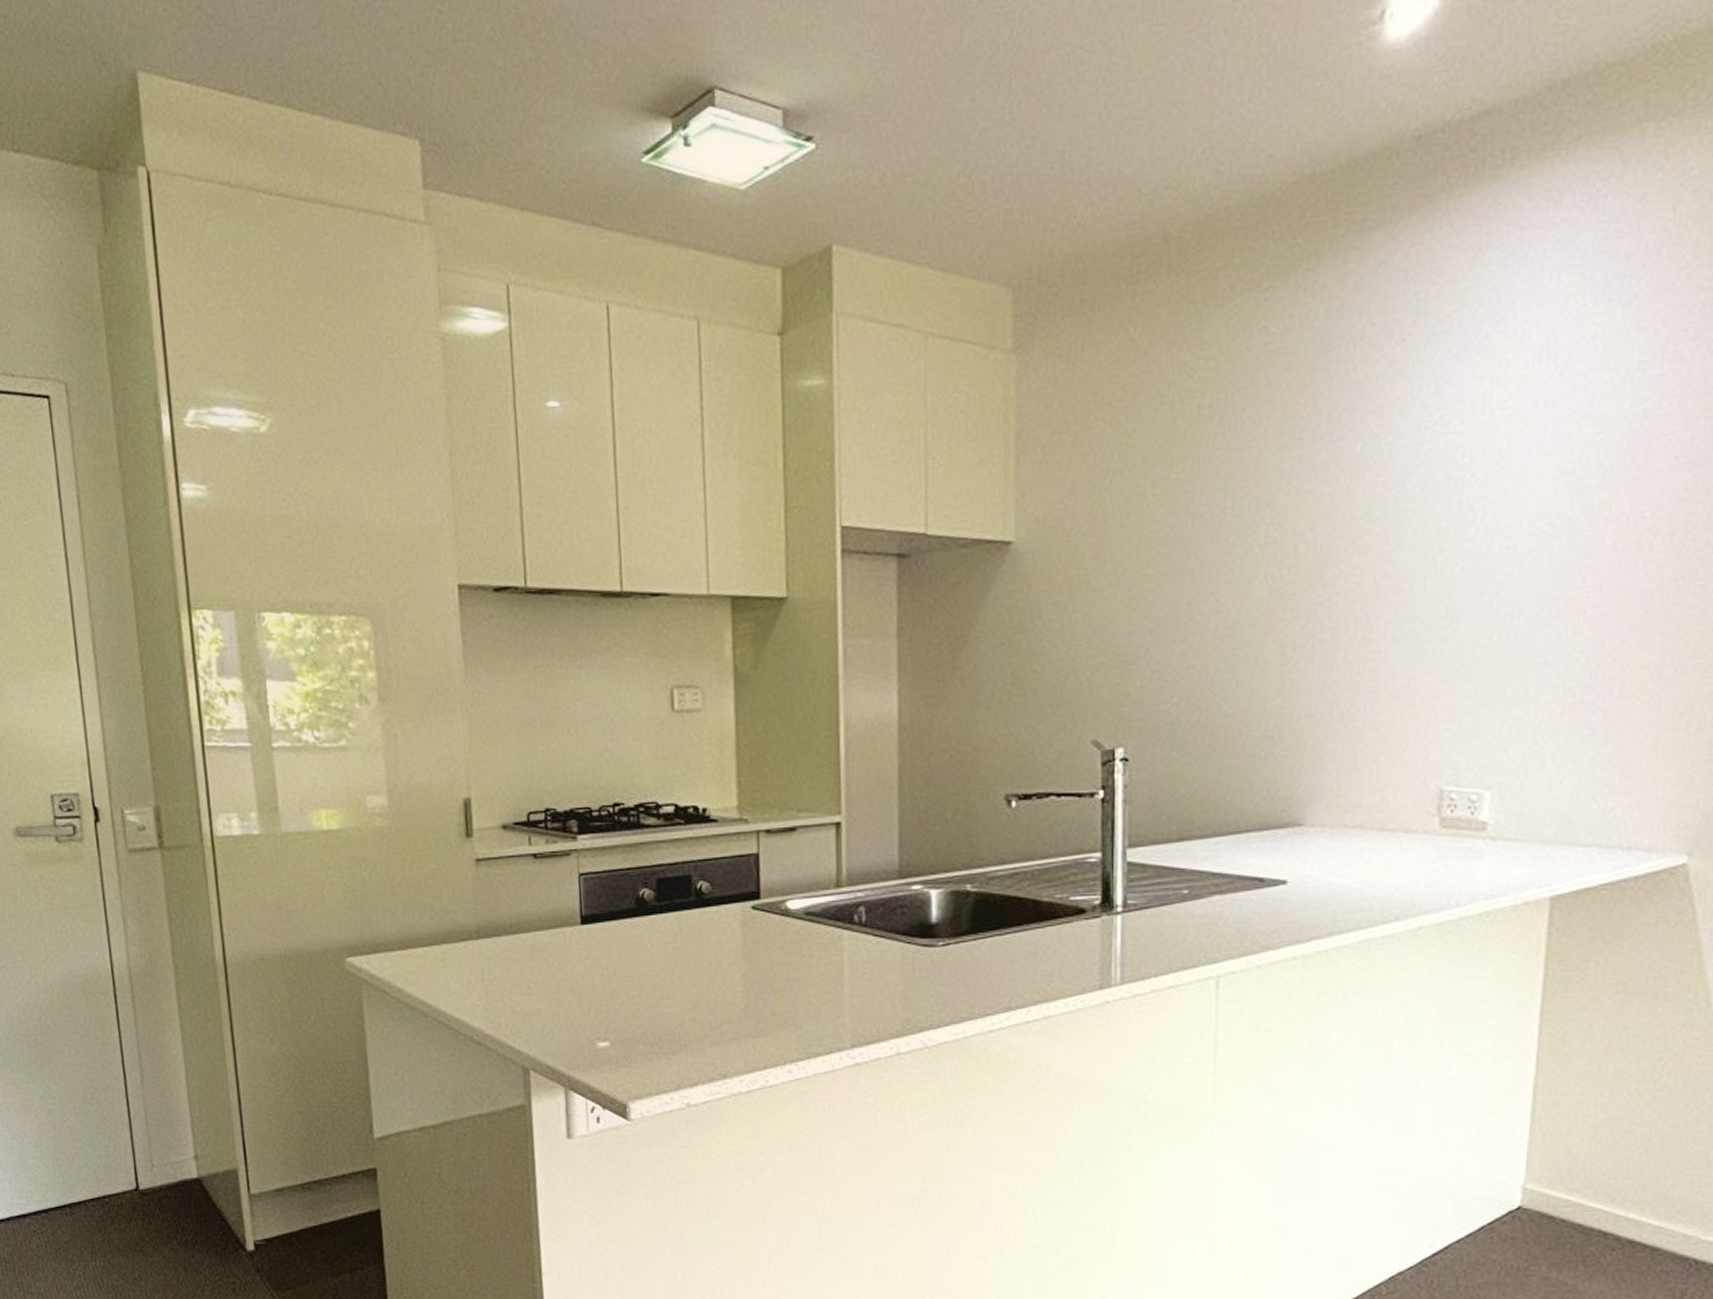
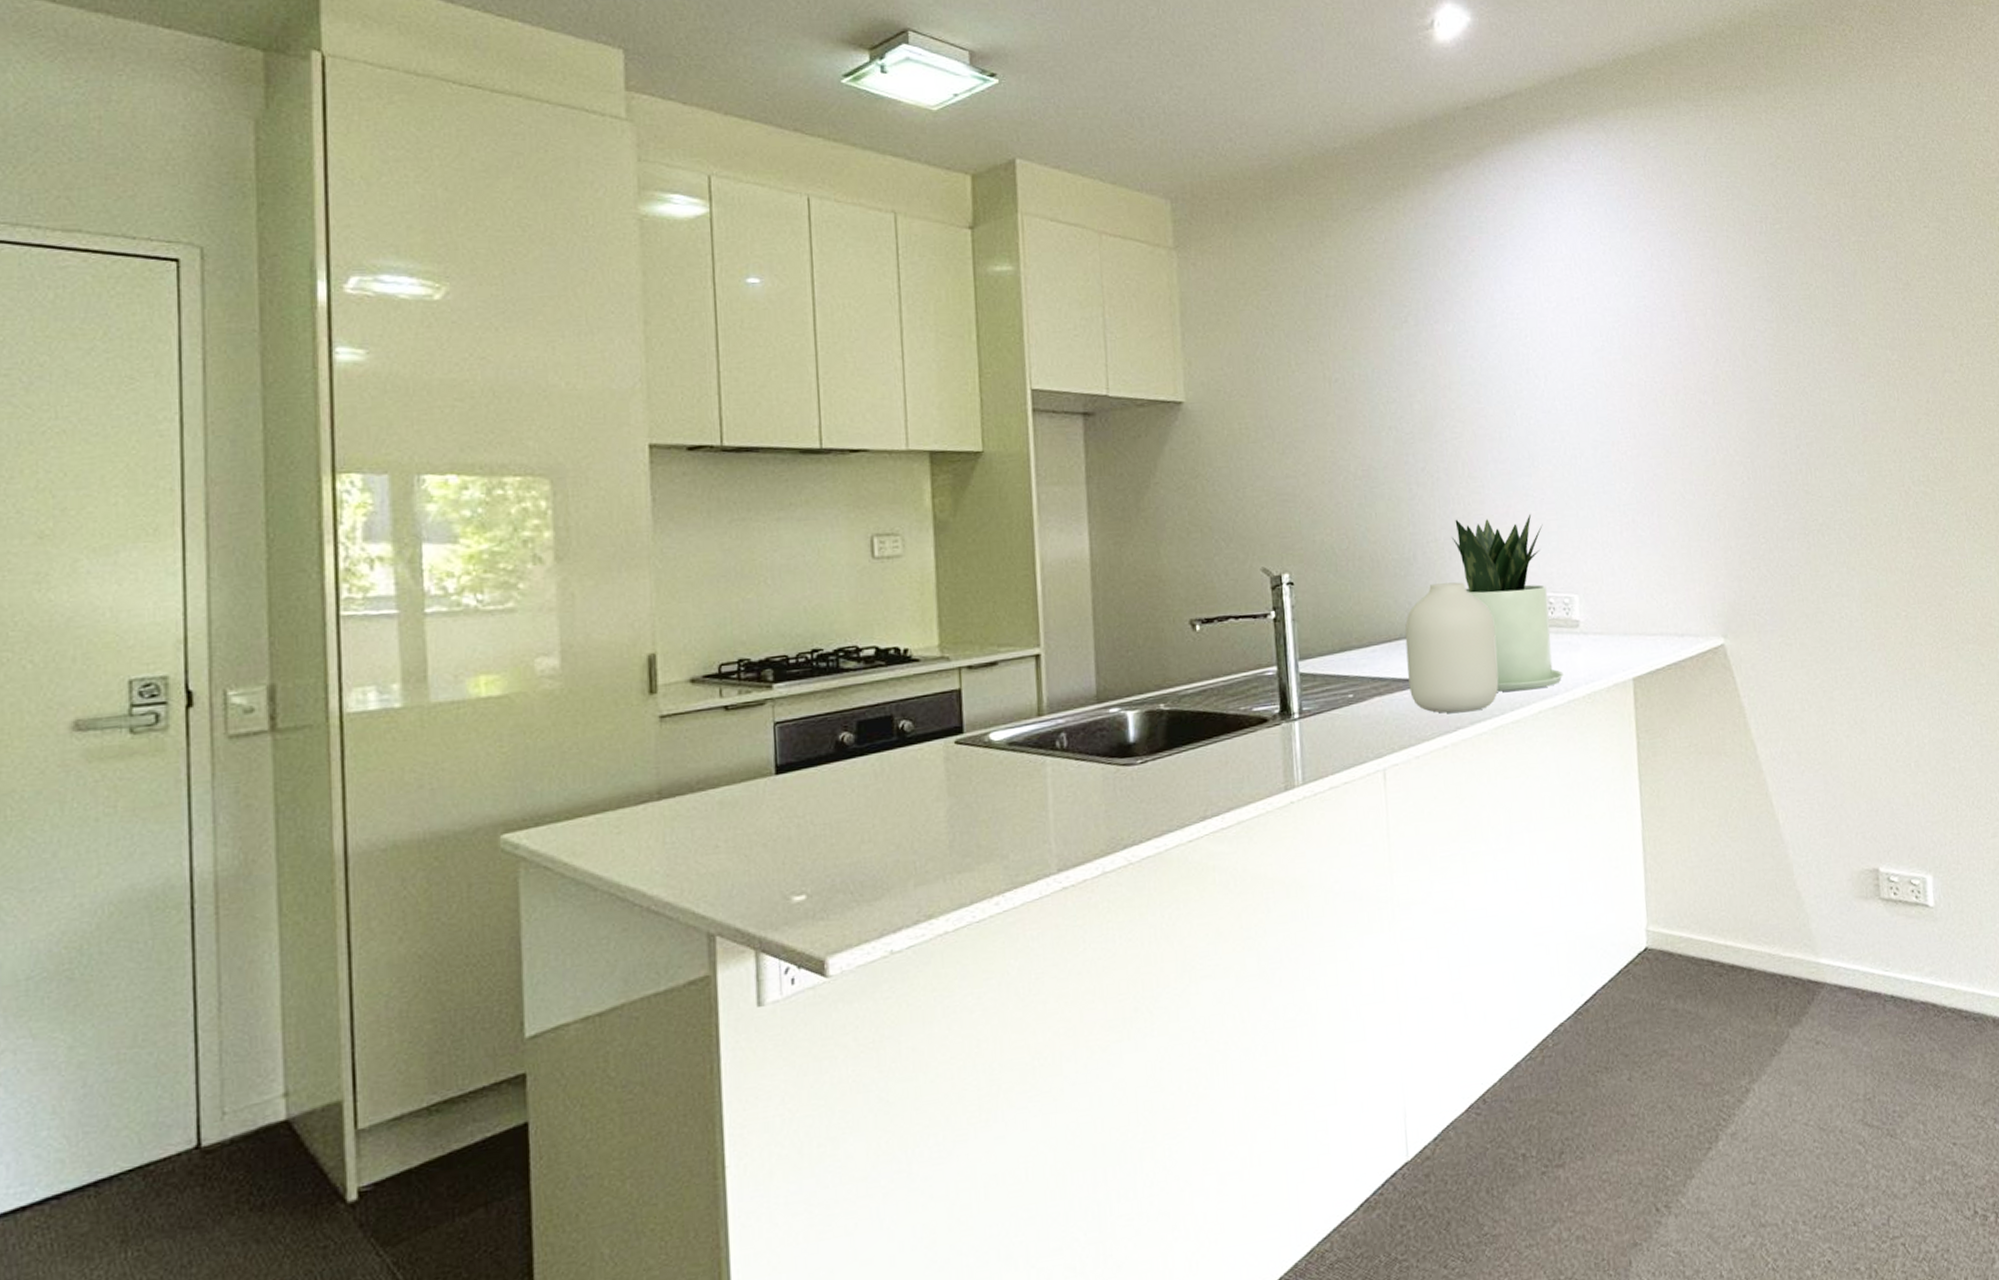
vase: none [1258,767,1374,921] -> present [1405,582,1499,714]
planter: none [1330,688,1457,902] -> present [1451,514,1564,692]

